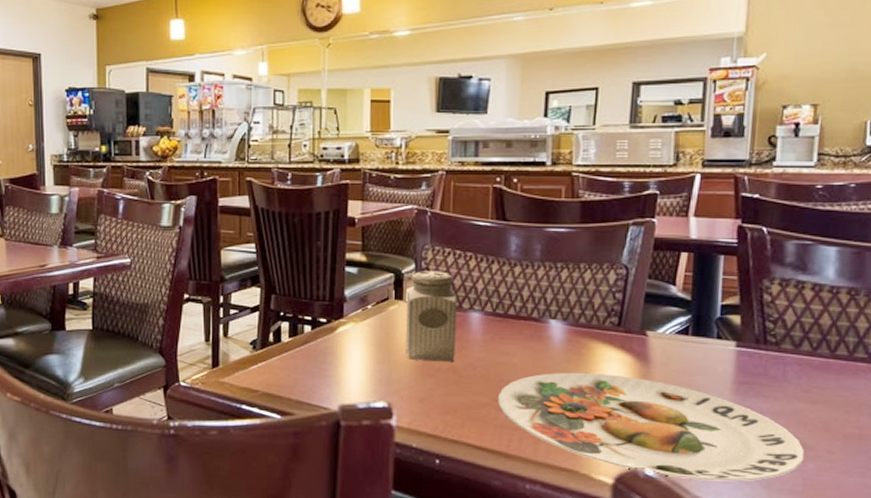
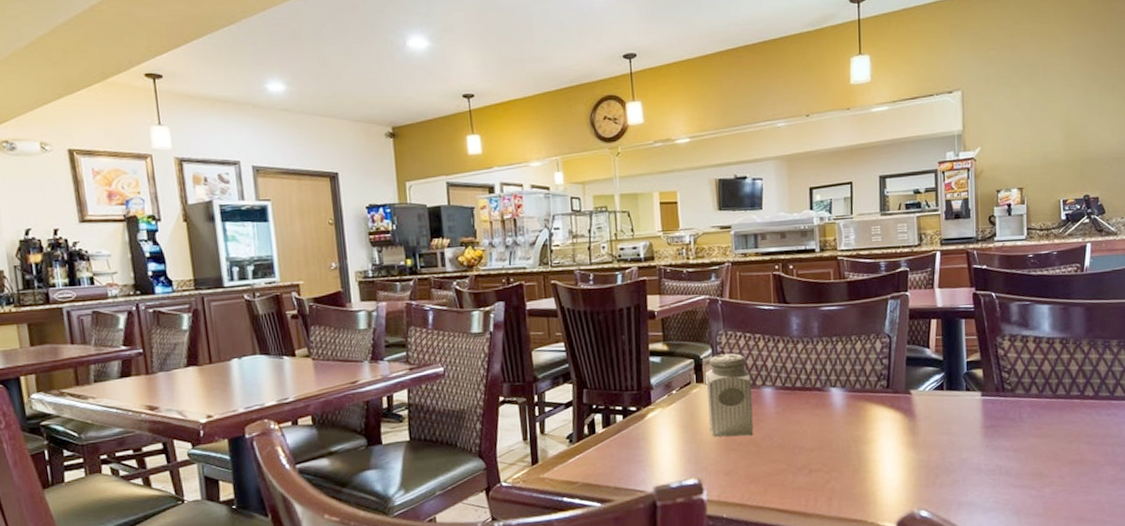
plate: present [498,372,804,482] -> none [794,431,1042,516]

